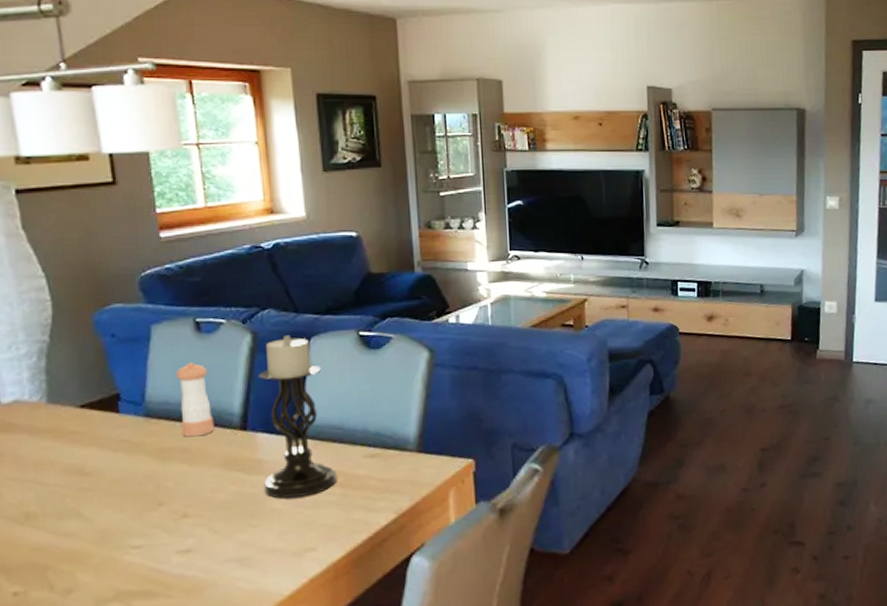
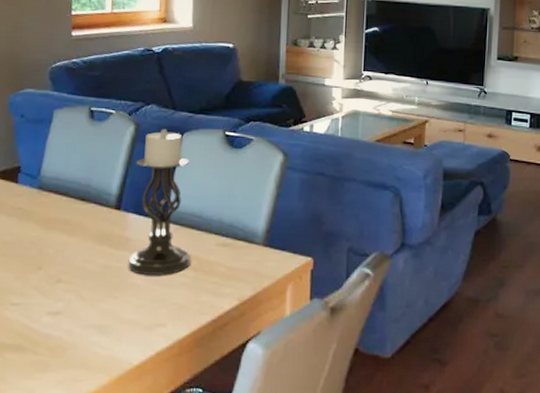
pepper shaker: present [175,362,214,437] -> none [66,145,95,211]

